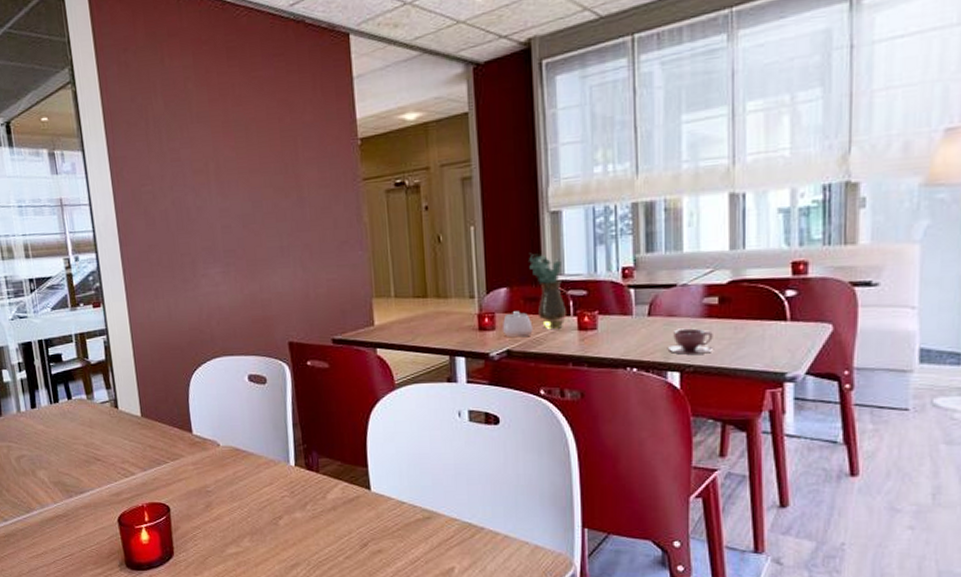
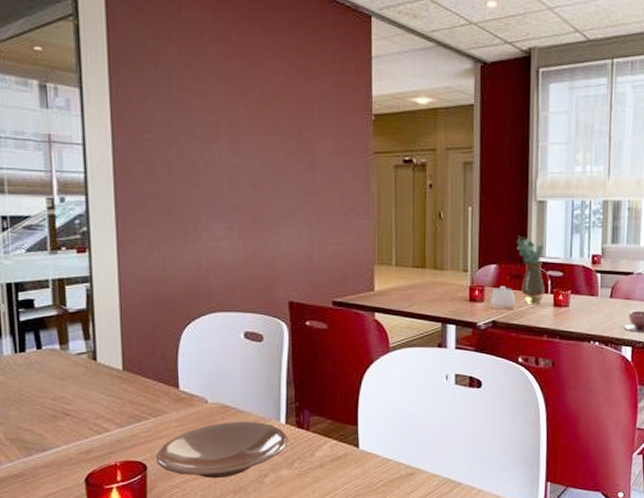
saucer: none [177,463,299,521] -> present [156,421,288,479]

